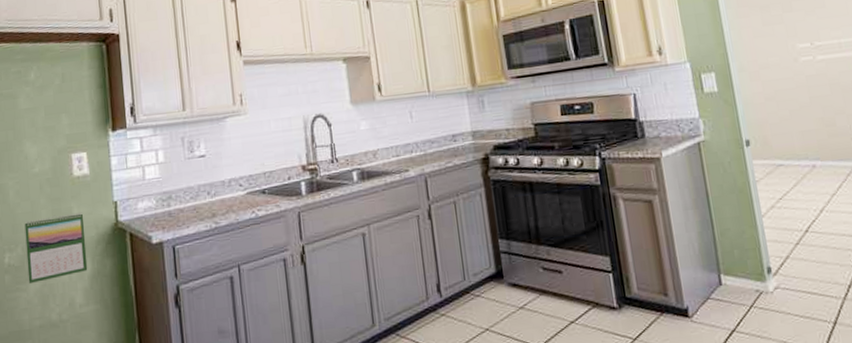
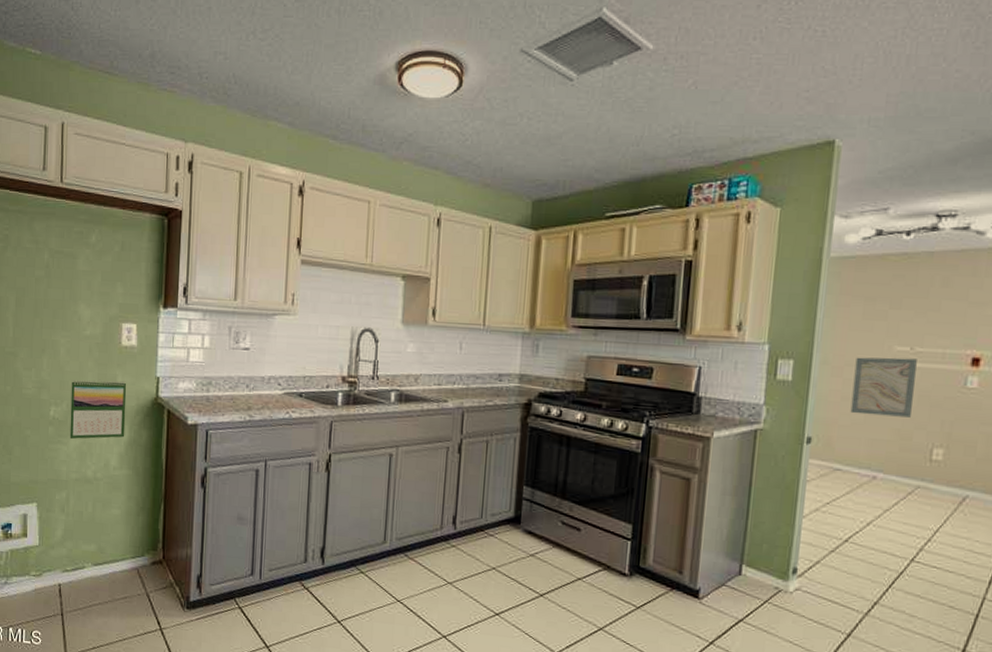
wall art: none [767,52,830,111] -> present [850,357,917,418]

